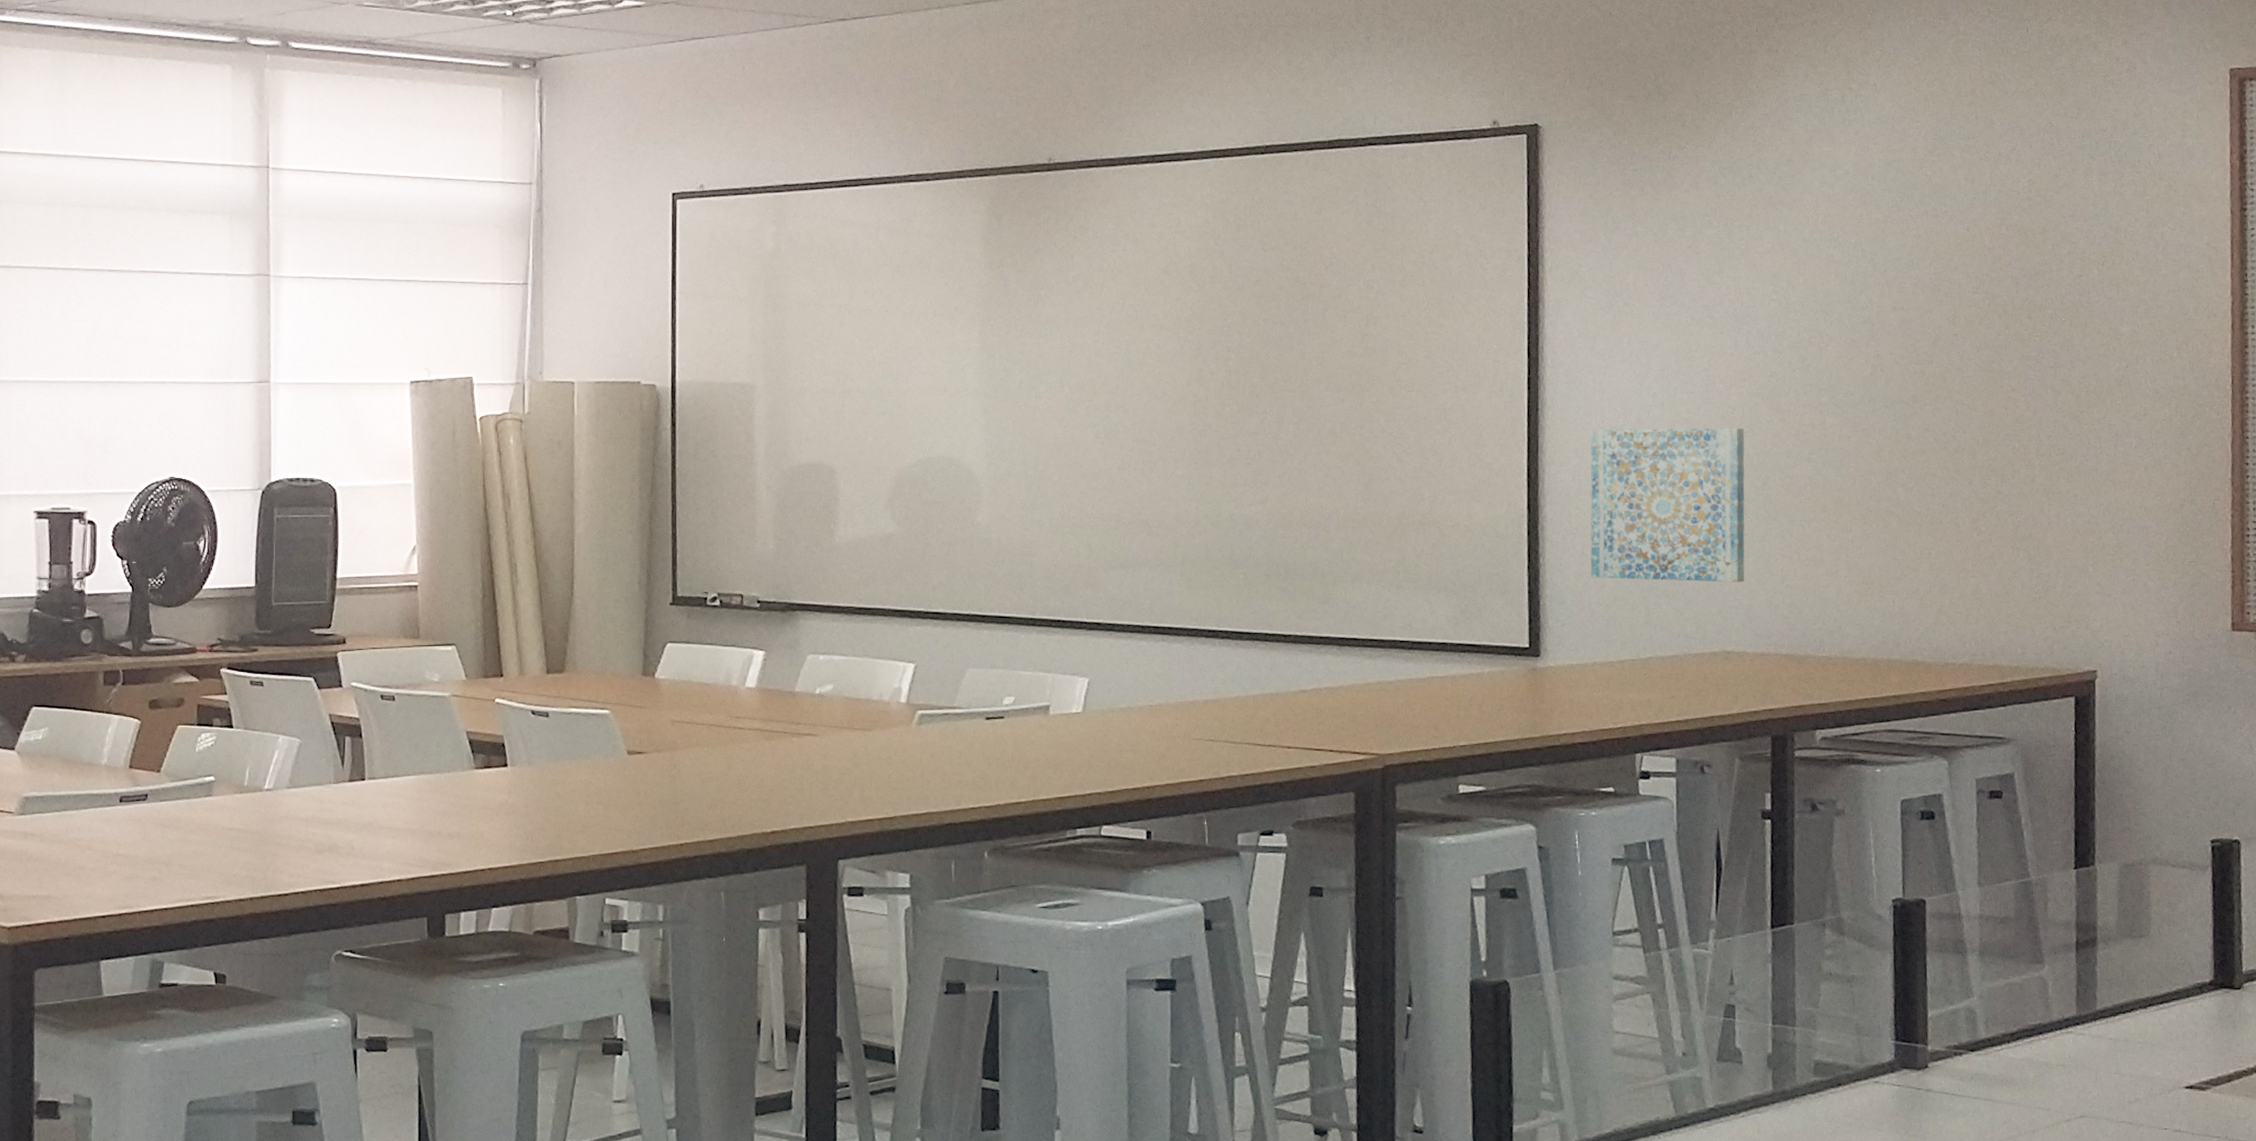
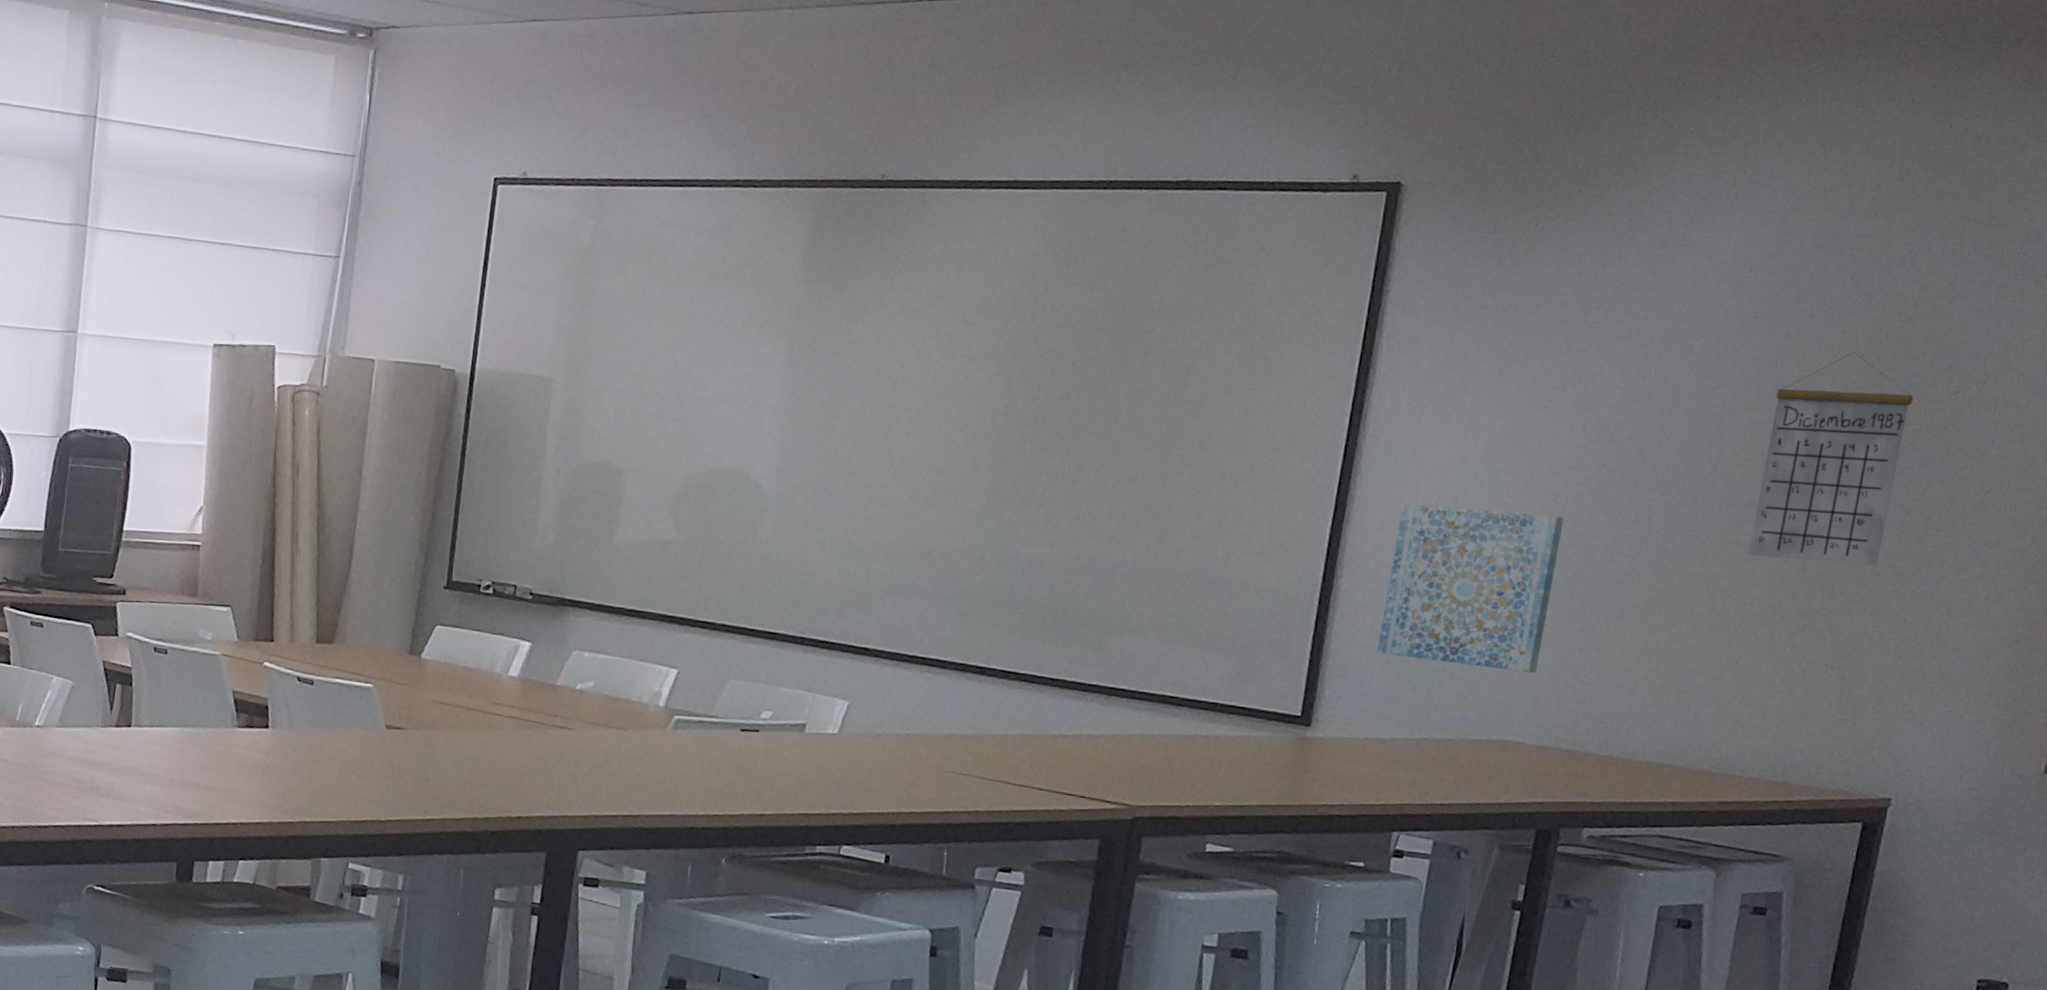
calendar: none [1918,247,2043,448] -> present [1747,352,1913,567]

